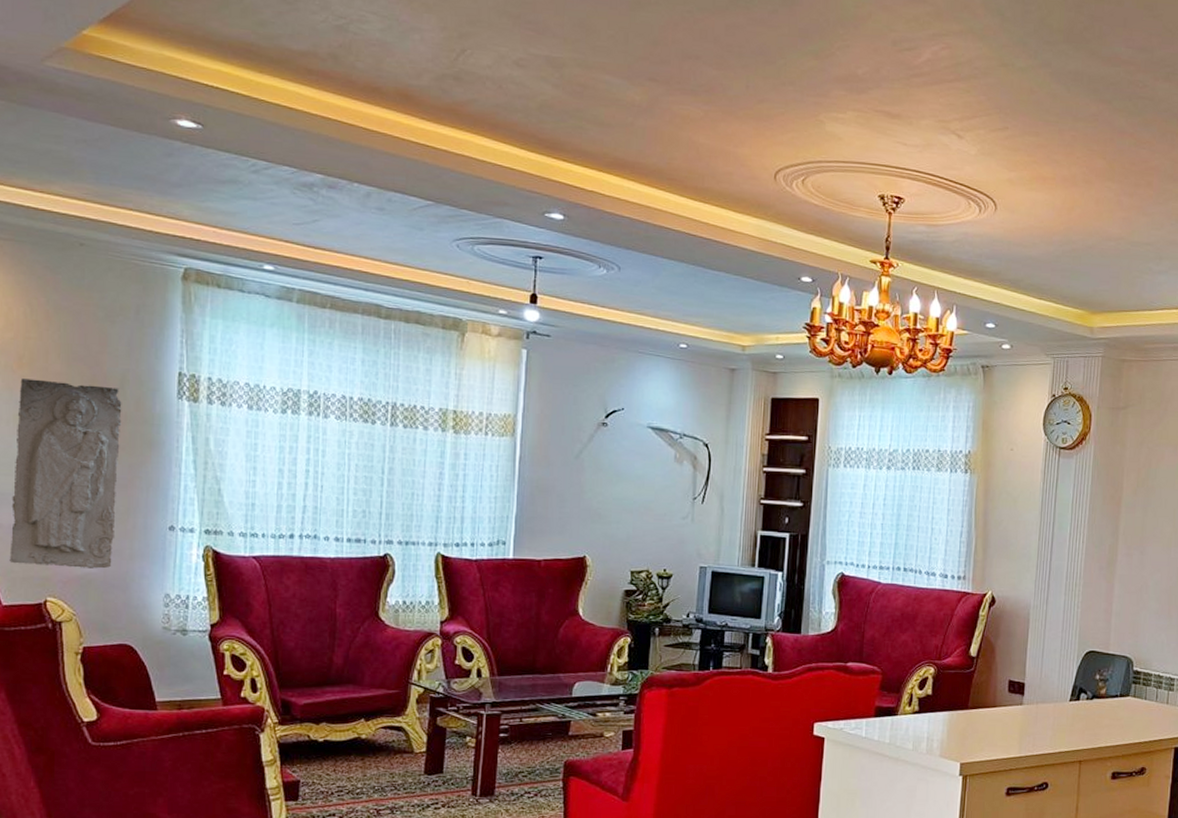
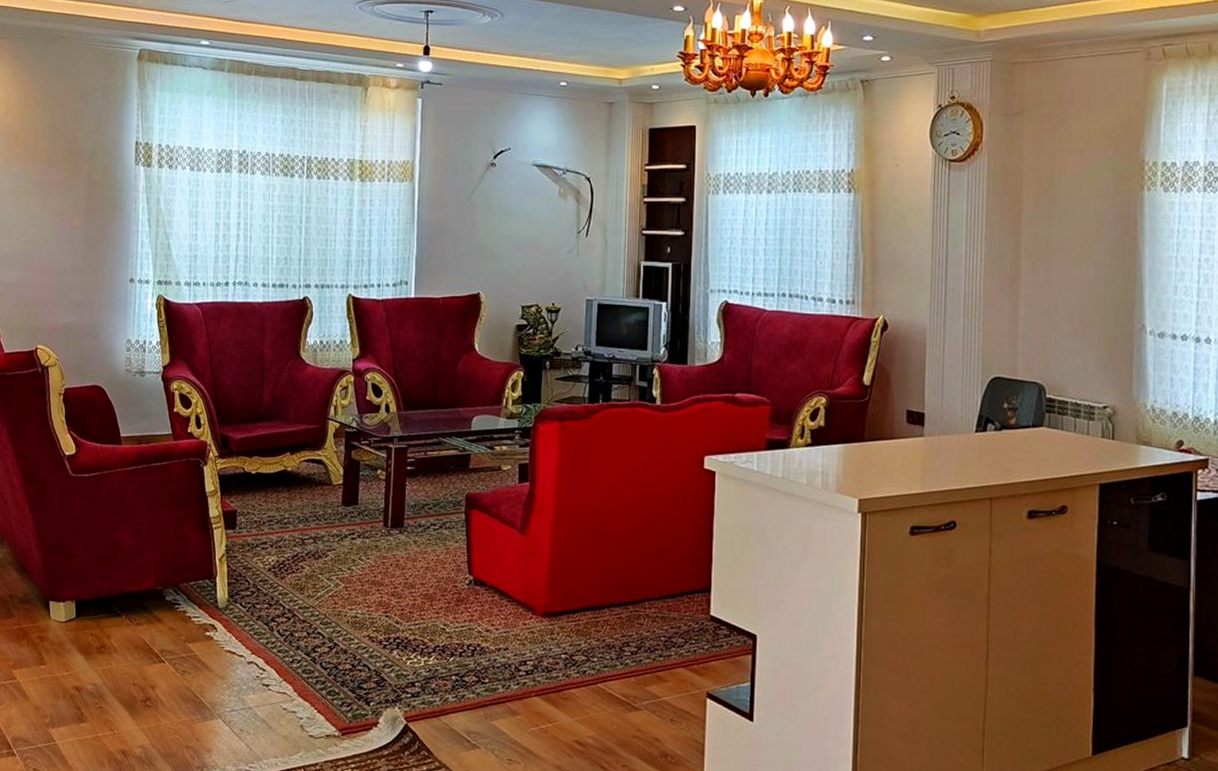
stone relief: present [9,378,122,569] -> none [10,155,93,319]

